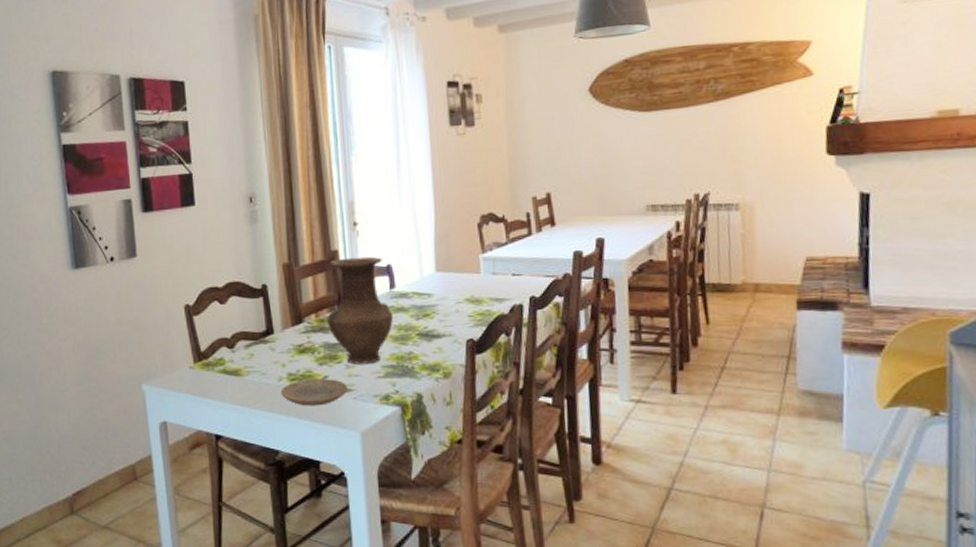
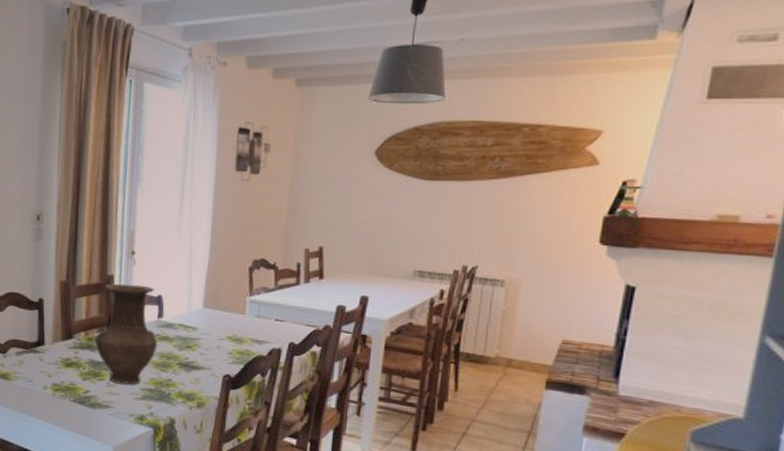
plate: present [280,378,348,406] -> none [44,391,106,417]

